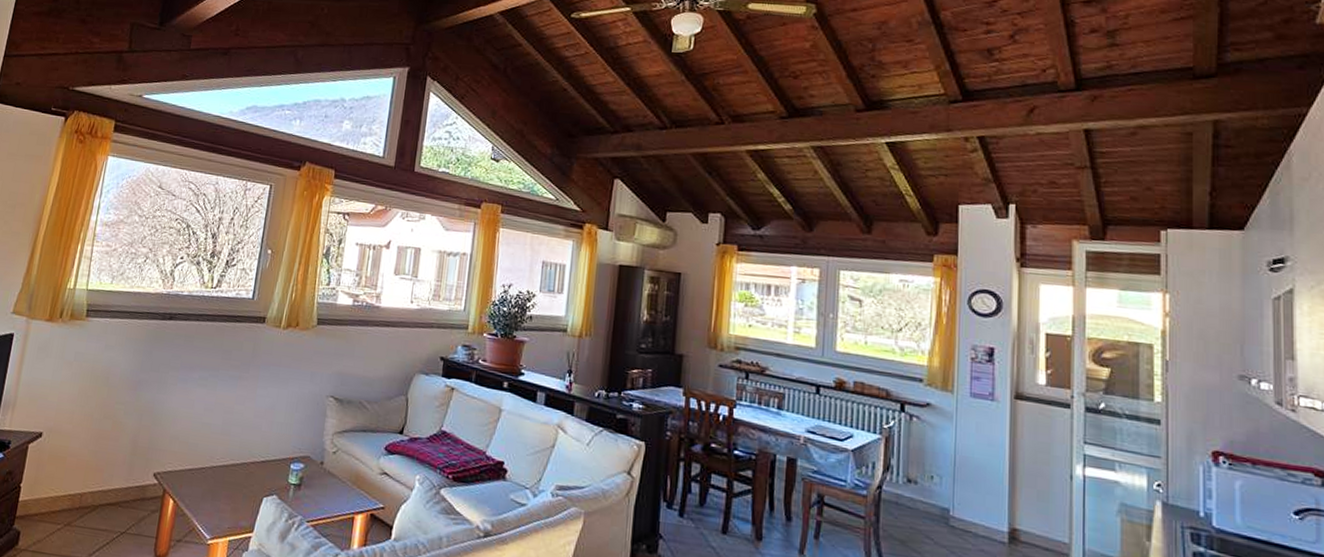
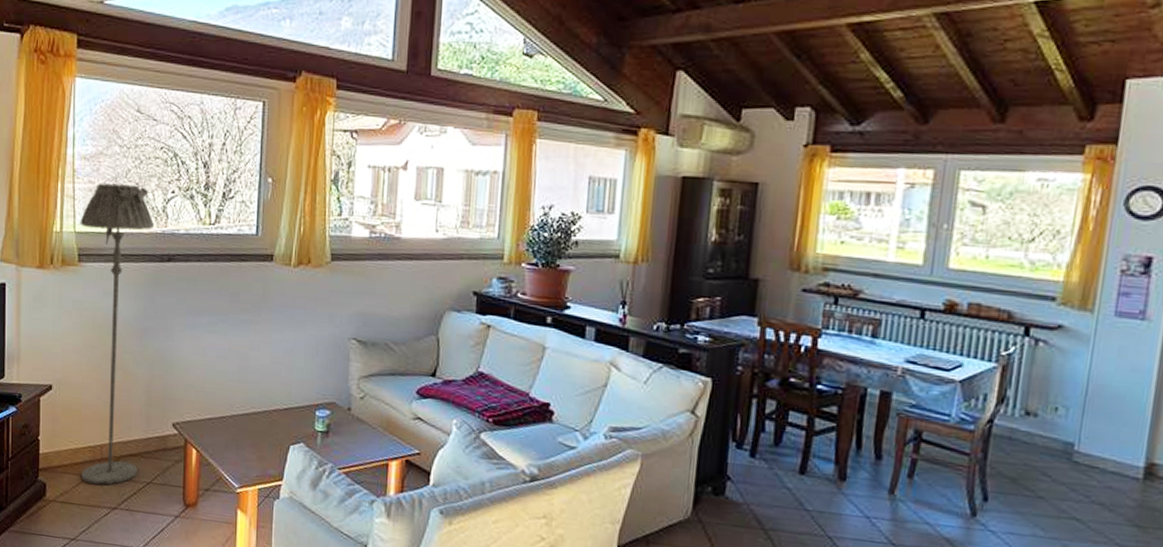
floor lamp: none [57,247,161,535] -> present [80,183,154,485]

